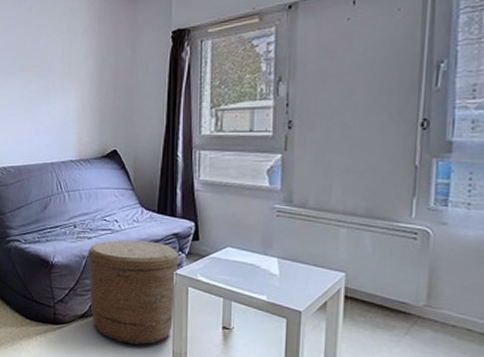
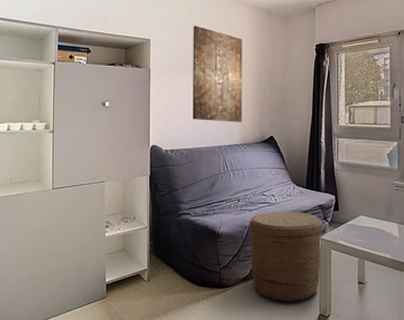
wall art: none [18,17,79,134] -> present [192,25,243,122]

